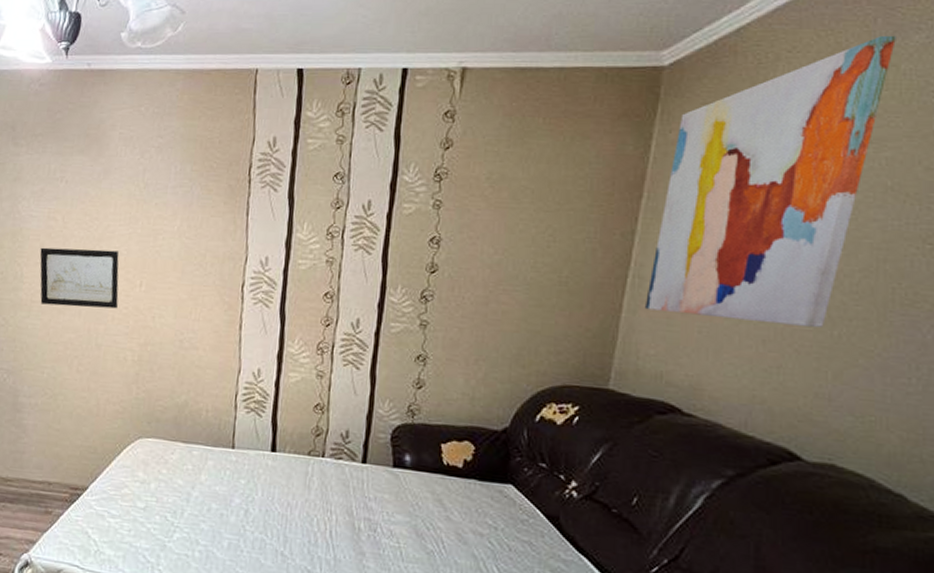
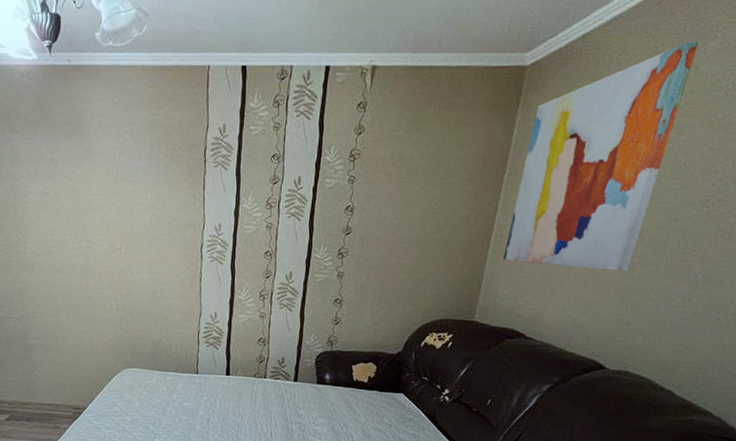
wall art: present [40,247,120,309] -> none [38,218,104,267]

